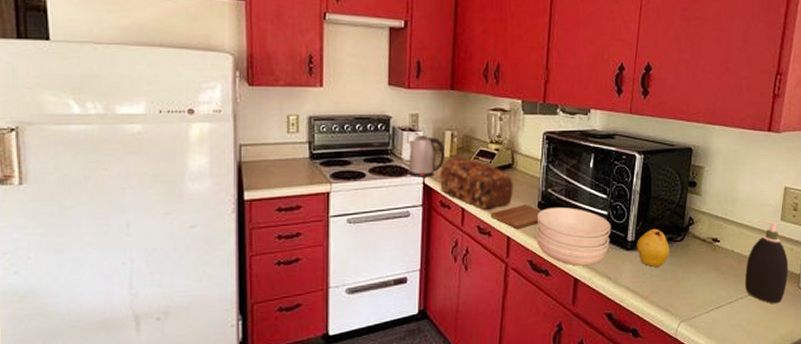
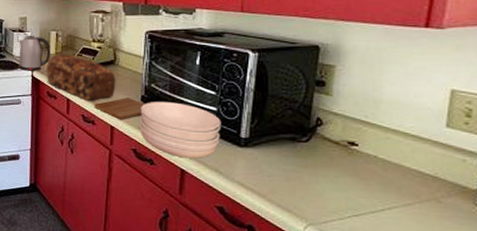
fruit: present [637,228,670,267] -> none [252,126,292,166]
soap dispenser: present [745,219,789,304] -> none [394,124,460,220]

